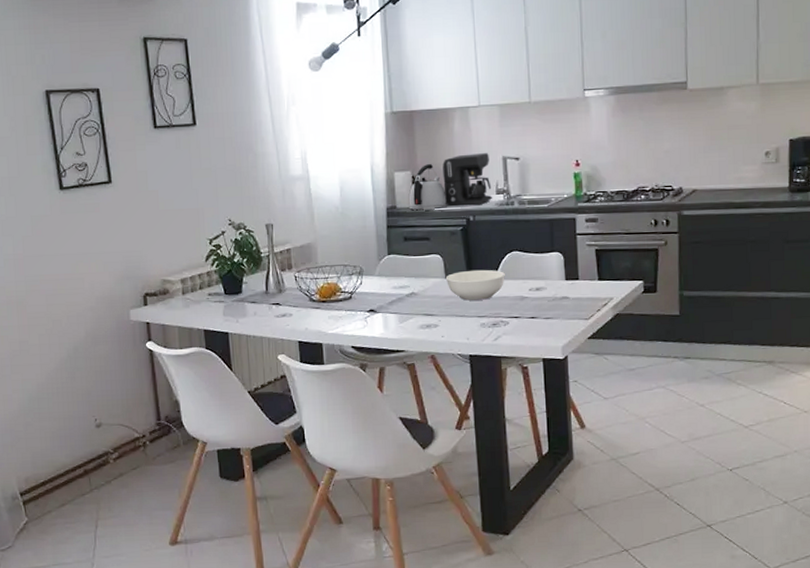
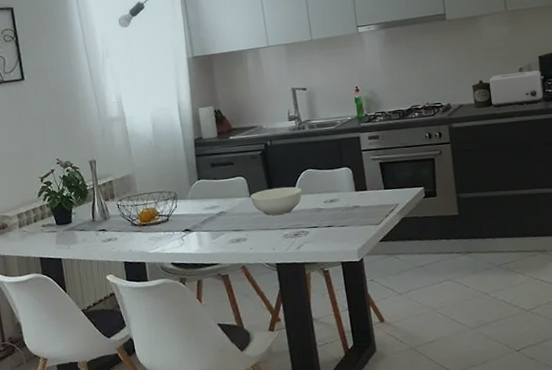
kettle: present [408,164,448,210] -> none [213,99,248,139]
coffee maker: present [443,153,493,206] -> none [240,86,286,134]
canister: none [709,162,732,195] -> present [471,80,493,108]
toaster: none [729,156,793,195] -> present [489,70,544,108]

